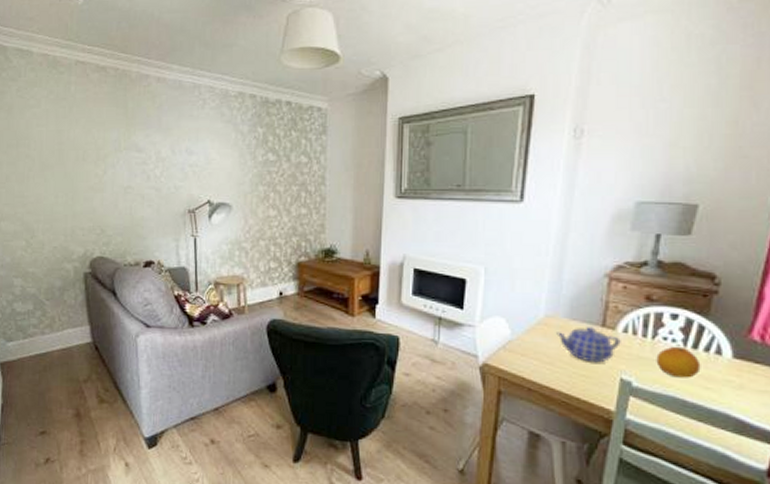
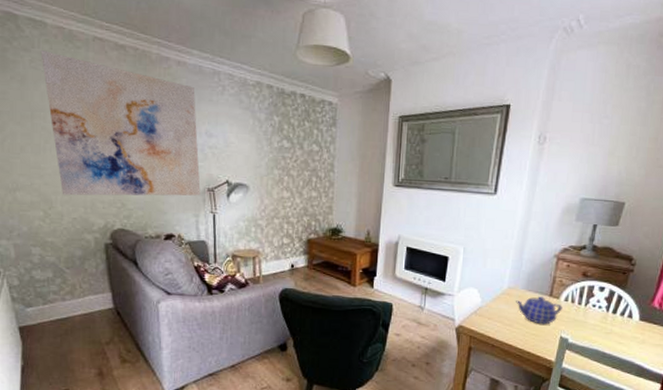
wall art: none [26,79,181,224] -> present [40,50,201,196]
fruit: present [656,346,701,378] -> none [586,311,618,336]

